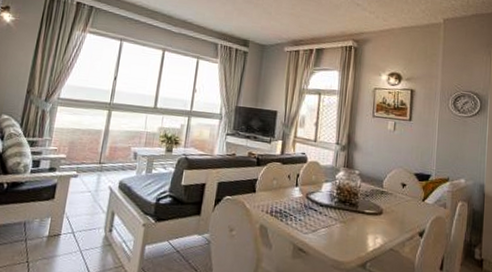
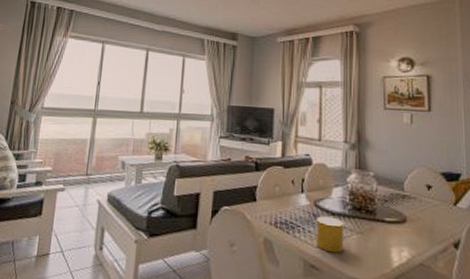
cup: none [305,207,330,239] -> present [316,216,344,253]

